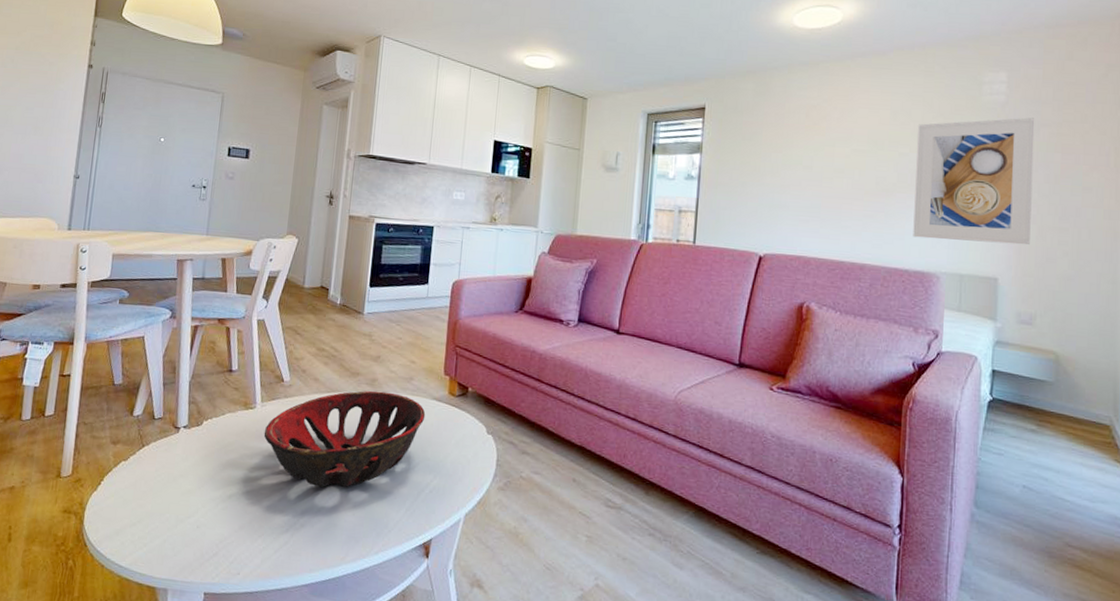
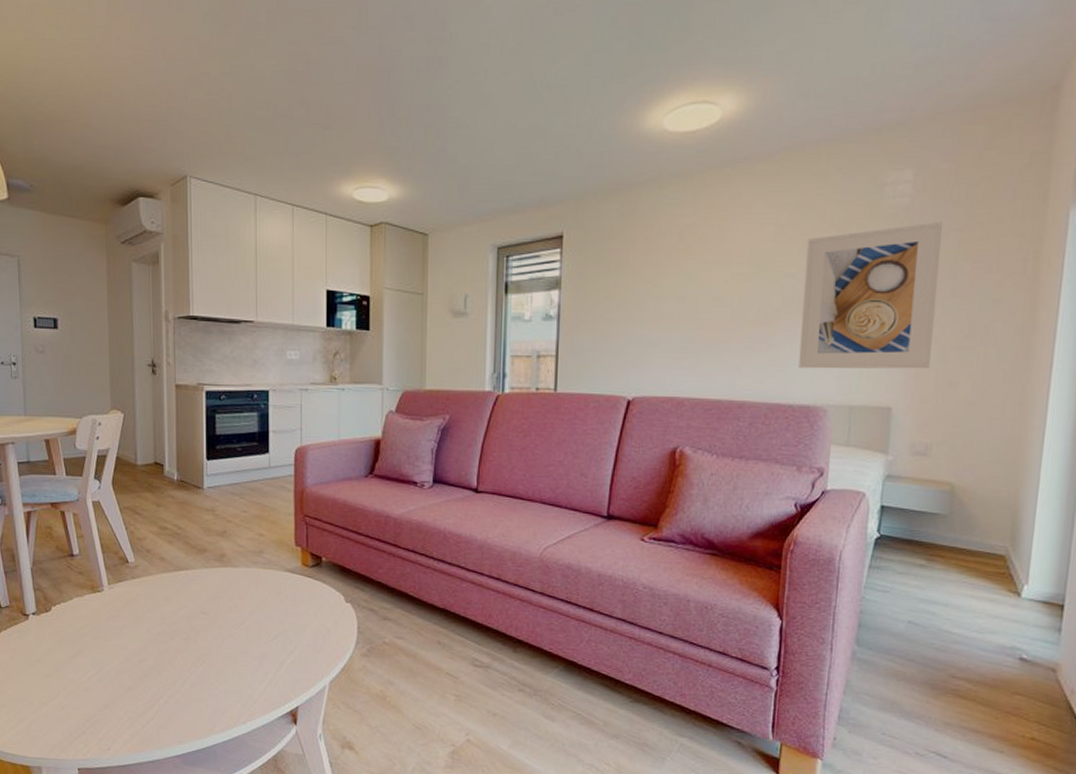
decorative bowl: present [263,390,426,487] -> none [115,566,280,664]

